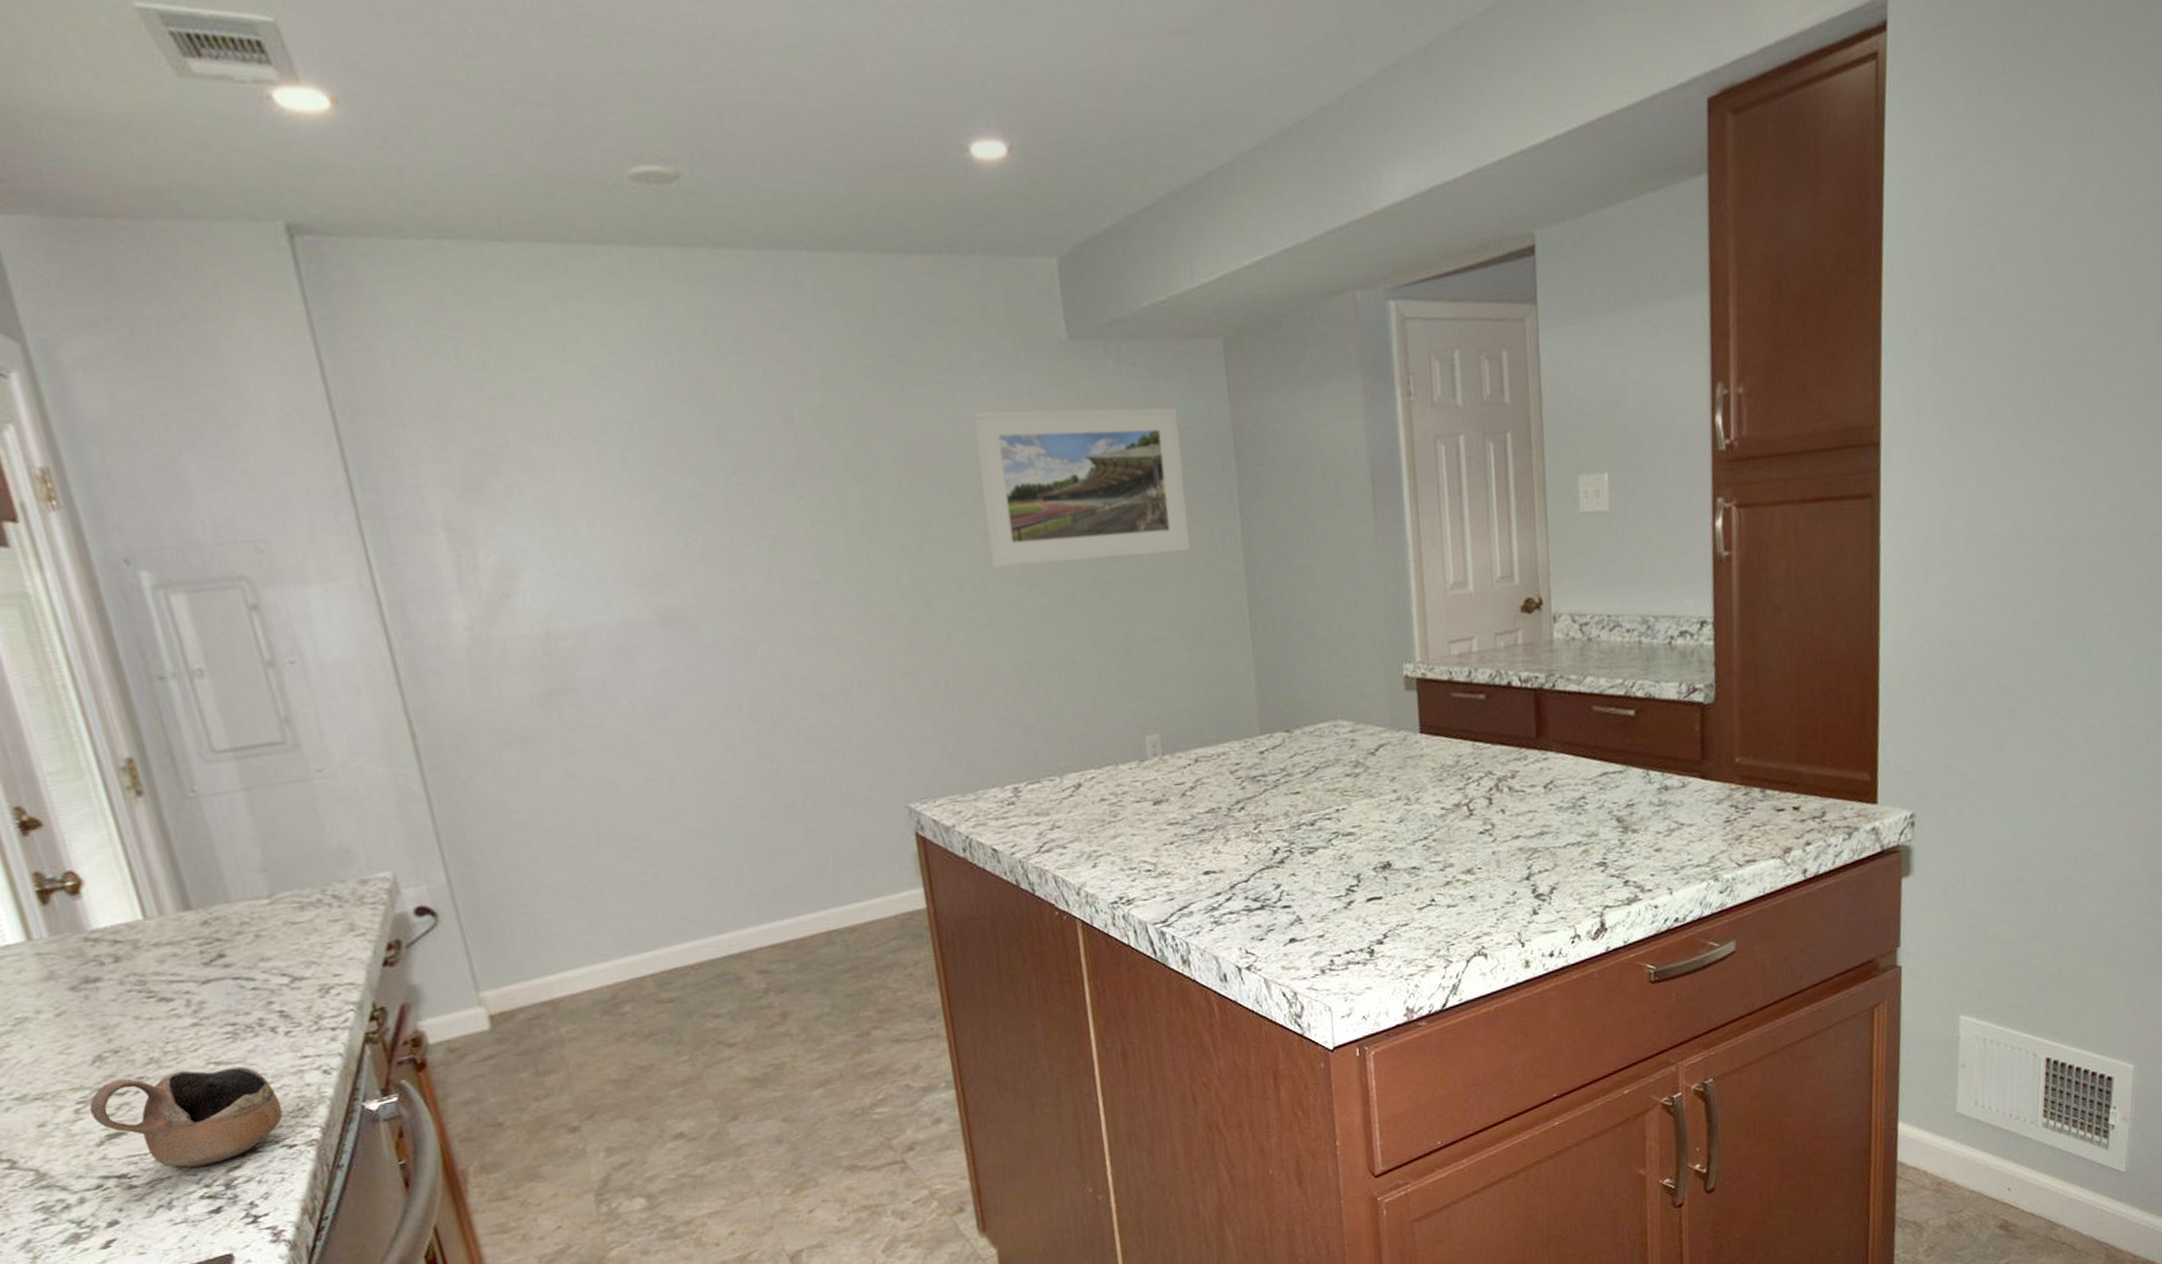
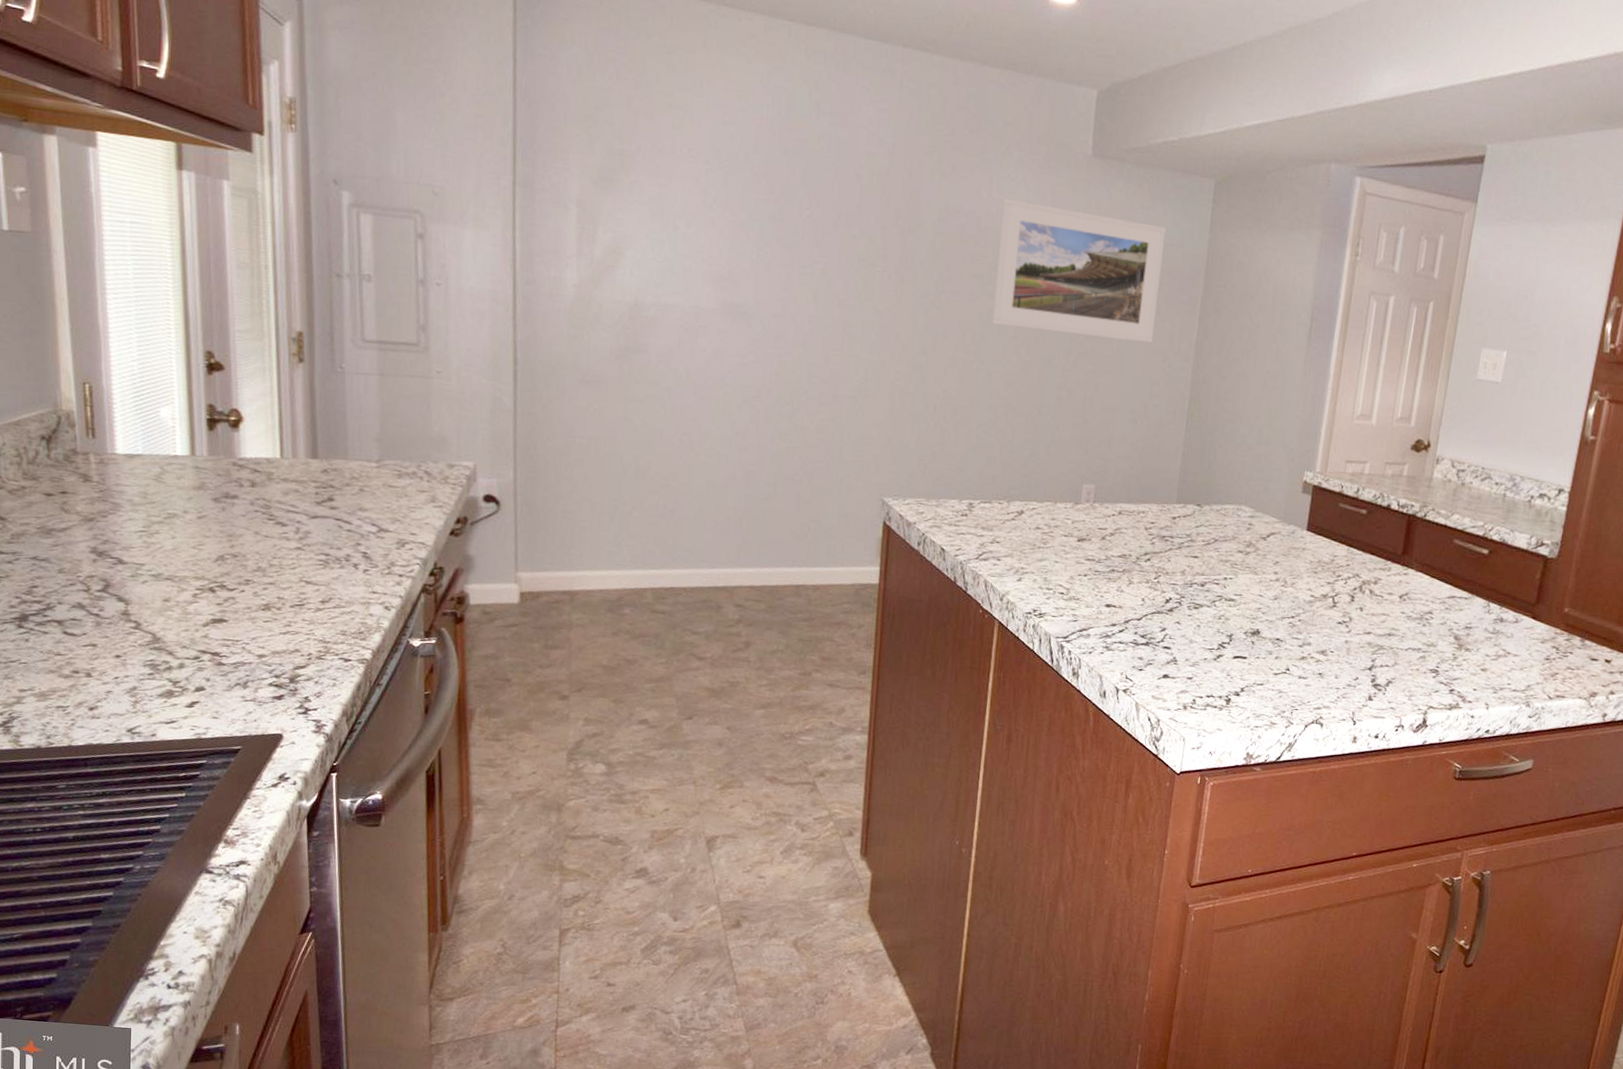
cup: present [89,1066,283,1167] -> none [204,577,347,660]

